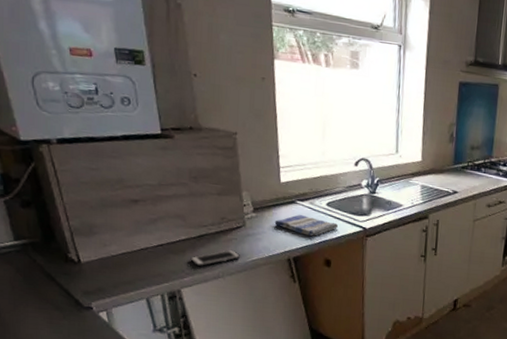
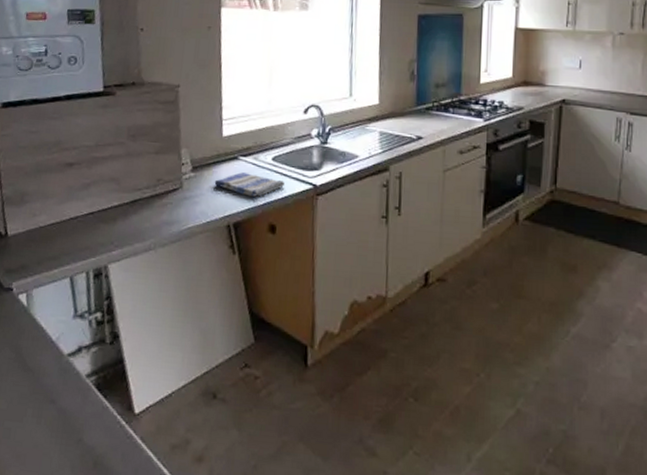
cell phone: present [190,249,240,267] -> none [121,215,175,238]

